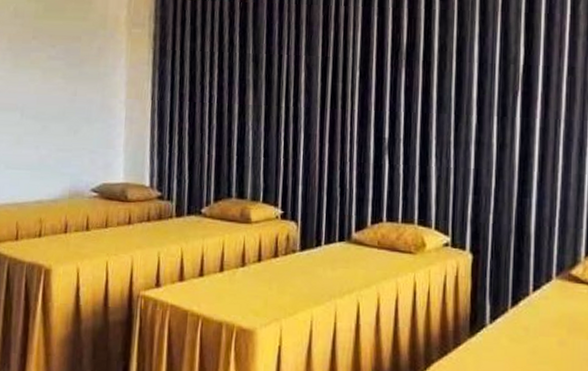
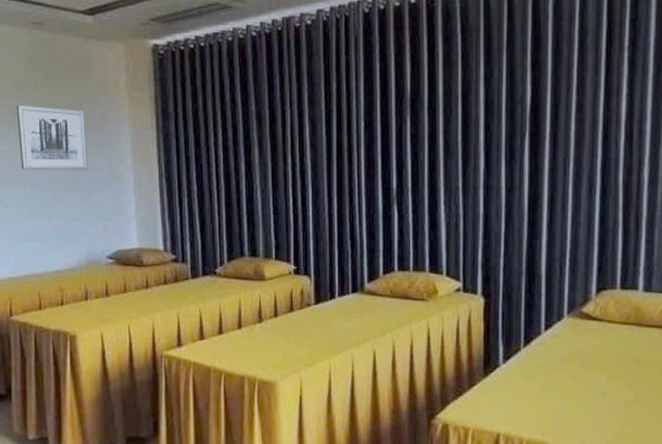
wall art: none [12,33,83,102] -> present [16,105,89,171]

